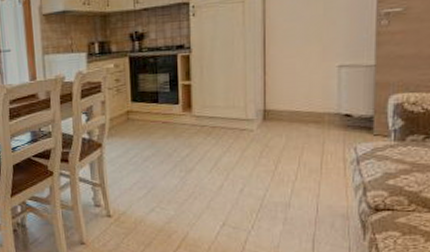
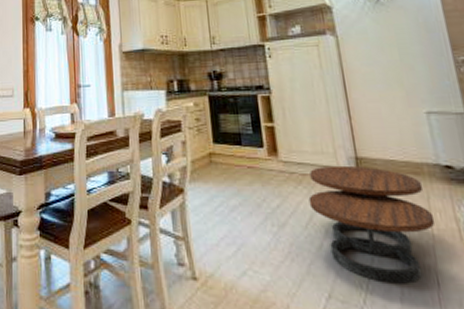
coffee table: none [216,117,325,212] -> present [308,165,436,284]

